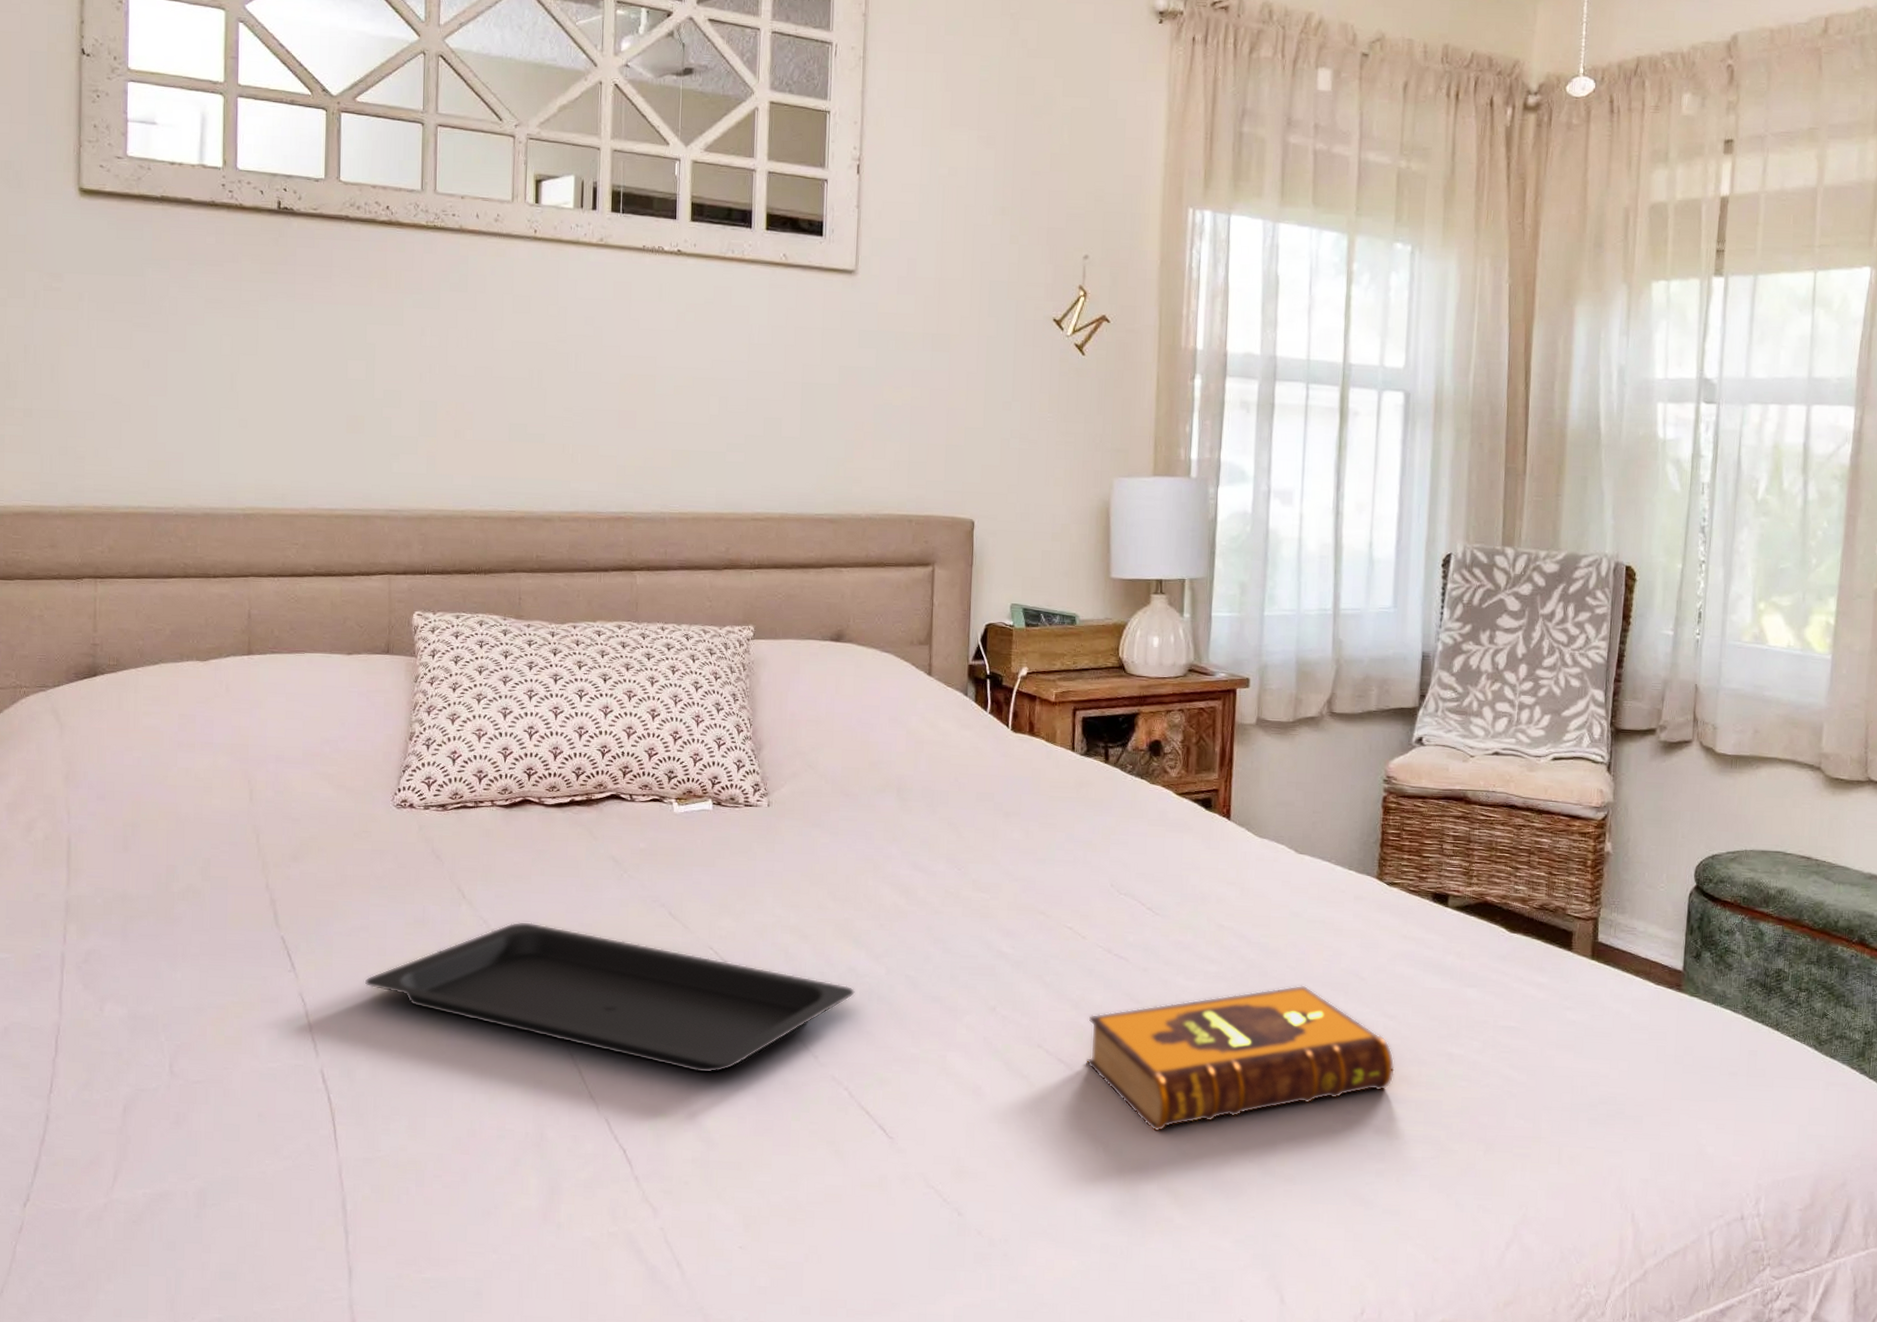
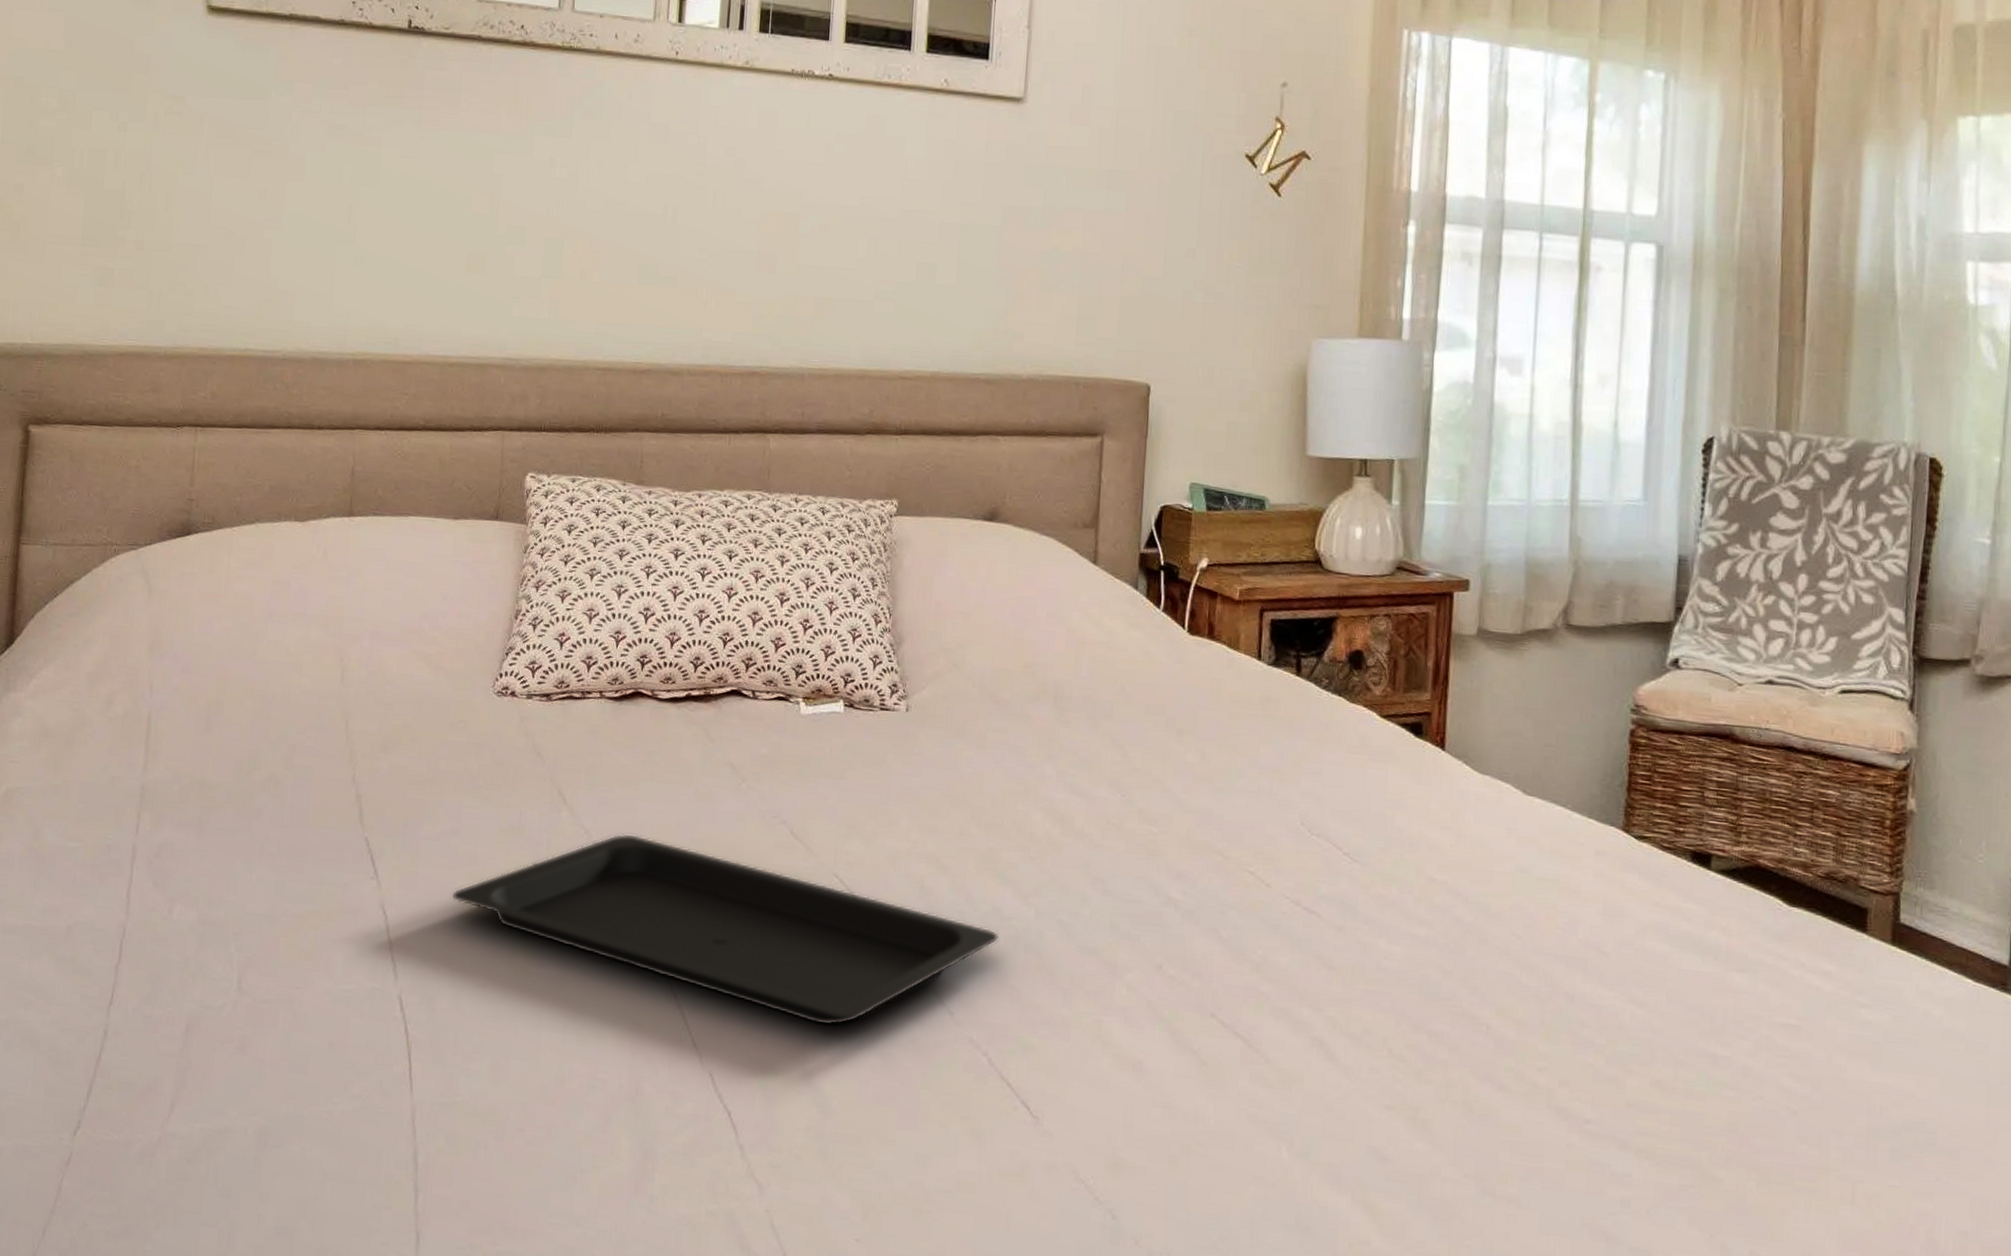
hardback book: present [1086,985,1395,1132] -> none [1268,957,1645,1131]

